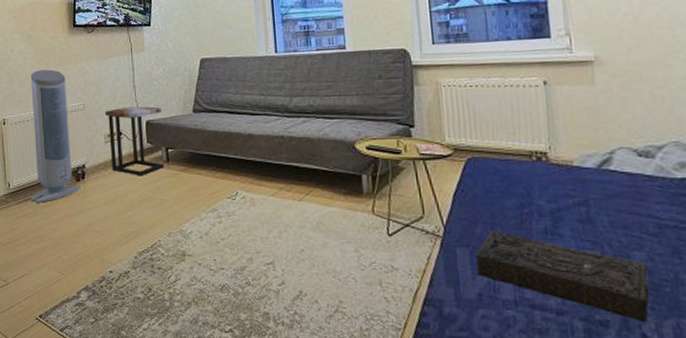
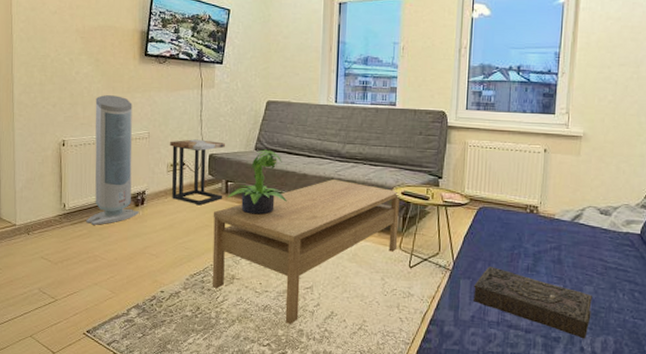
coffee table: none [155,138,370,307] -> present [212,179,400,325]
potted plant: none [168,111,234,183] -> present [227,149,287,215]

